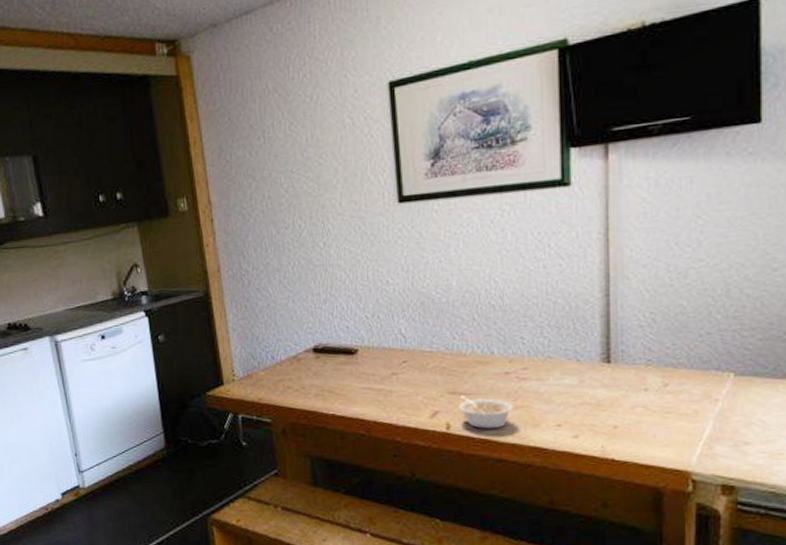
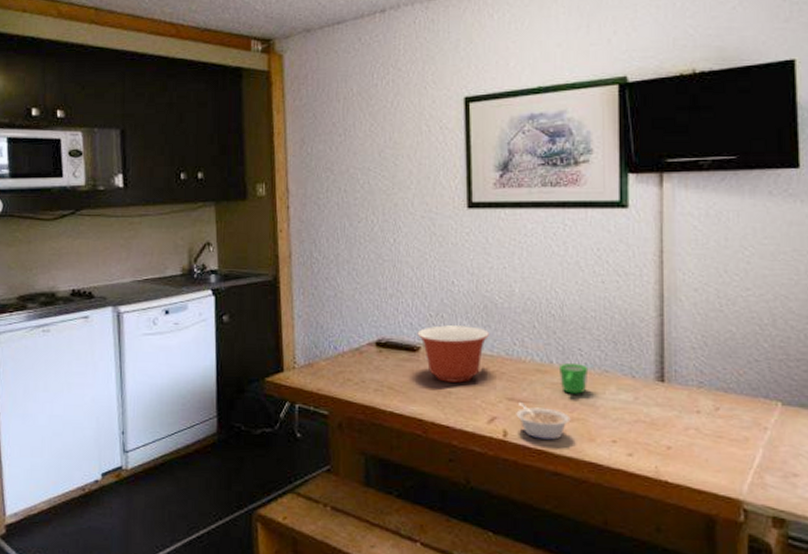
mixing bowl: none [354,324,427,382] -> present [417,325,489,383]
mug: none [501,351,532,383] -> present [560,362,589,394]

